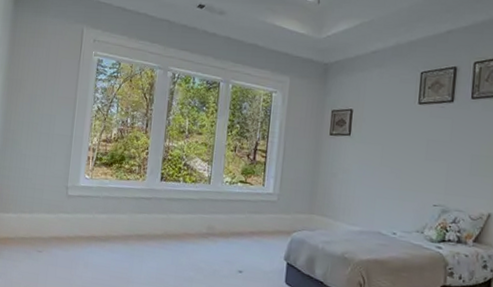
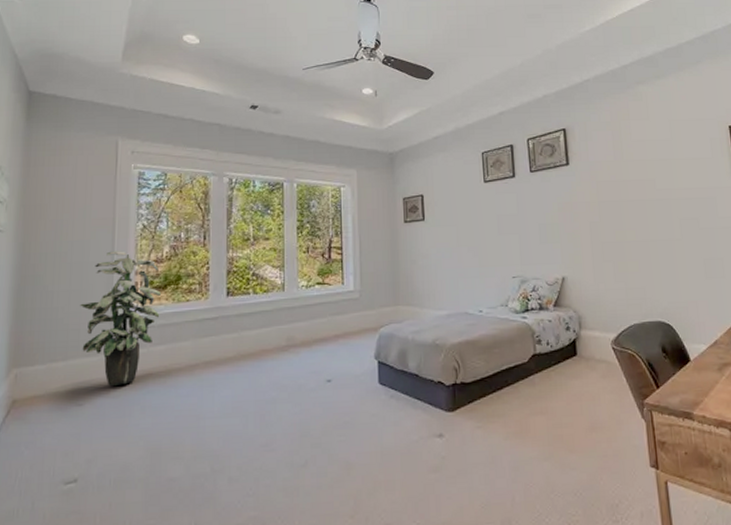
indoor plant: none [44,127,107,242] -> present [80,251,161,386]

